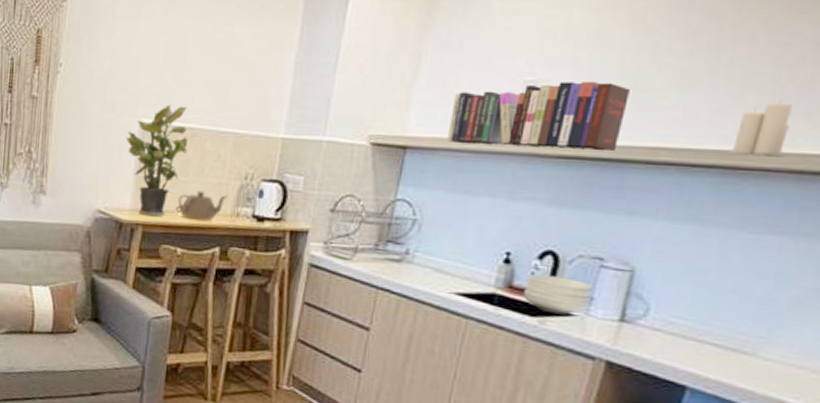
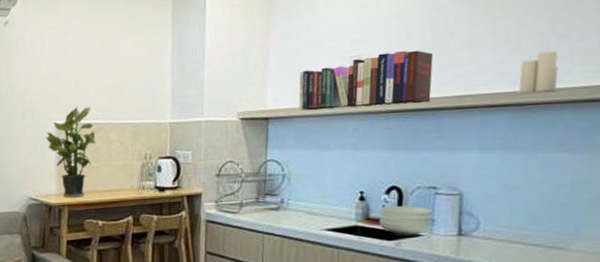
teapot: present [176,190,228,222] -> none [93,172,133,197]

